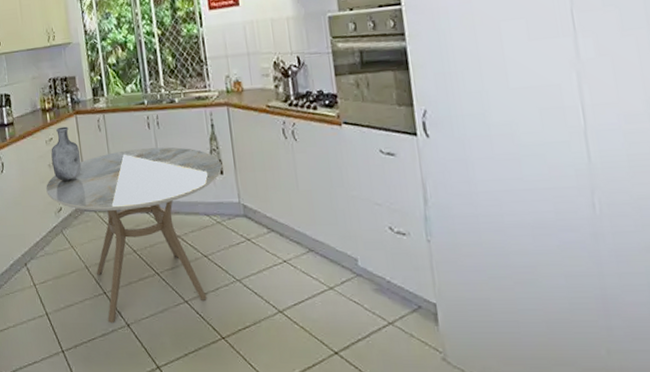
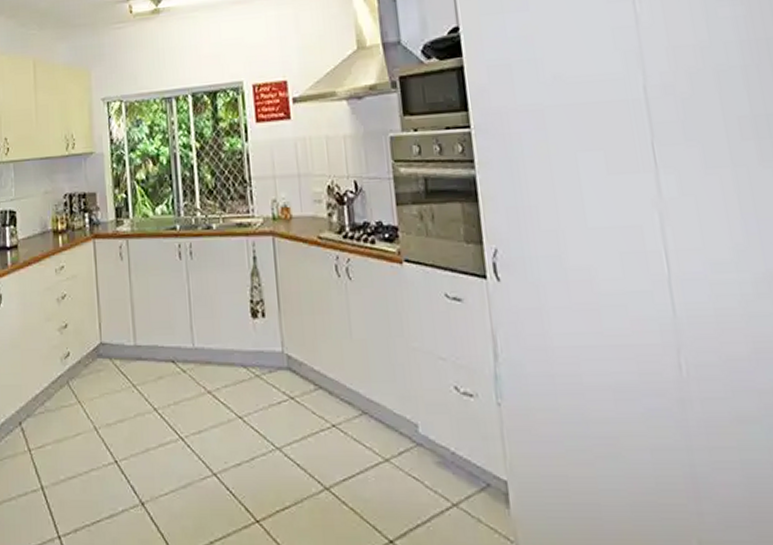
dining table: present [46,147,222,324] -> none [52,282,264,502]
vase: present [51,126,82,181] -> none [61,252,97,320]

